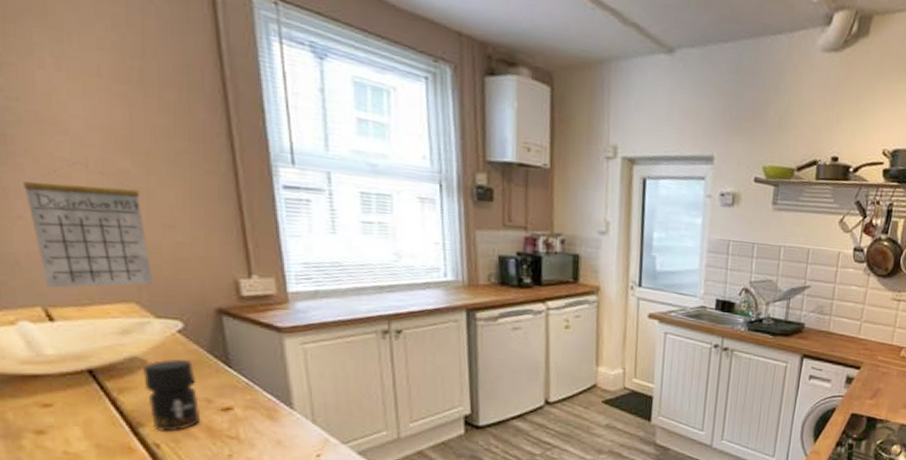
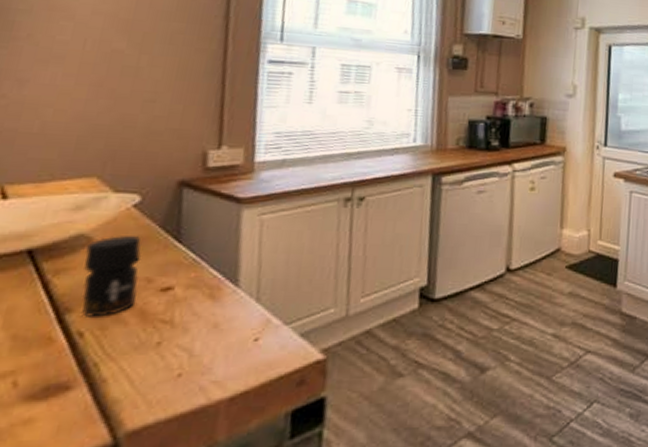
calendar: present [23,162,153,289] -> none [10,44,128,165]

